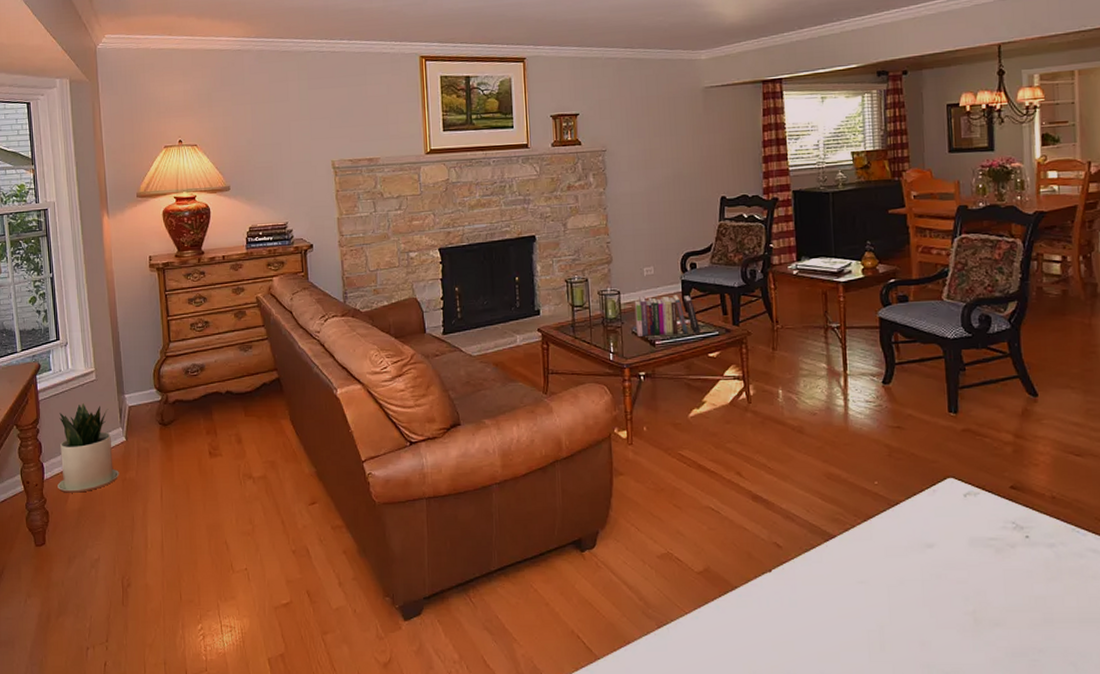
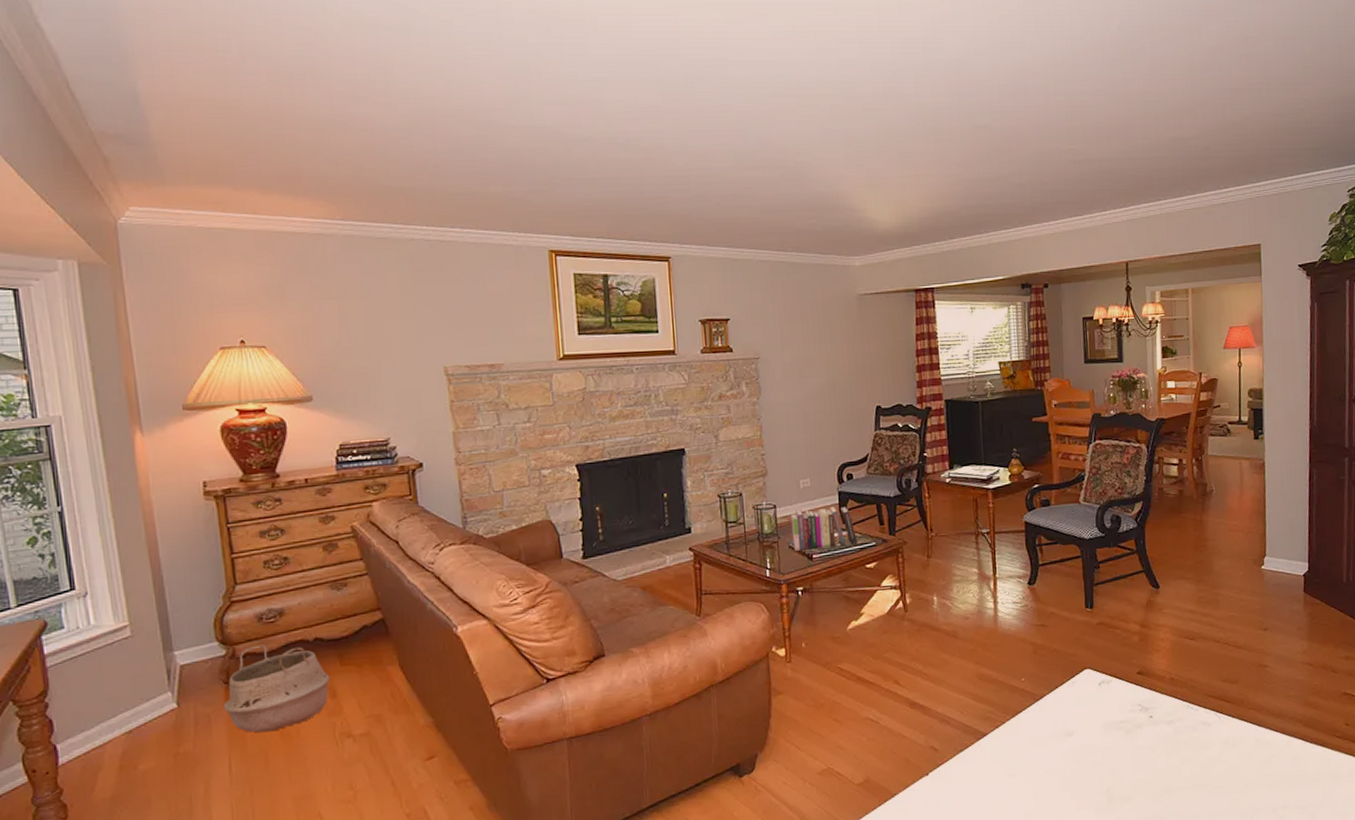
planter: present [57,403,119,493] -> none [78,666,170,779]
woven basket: none [158,394,237,468] -> present [223,644,330,733]

